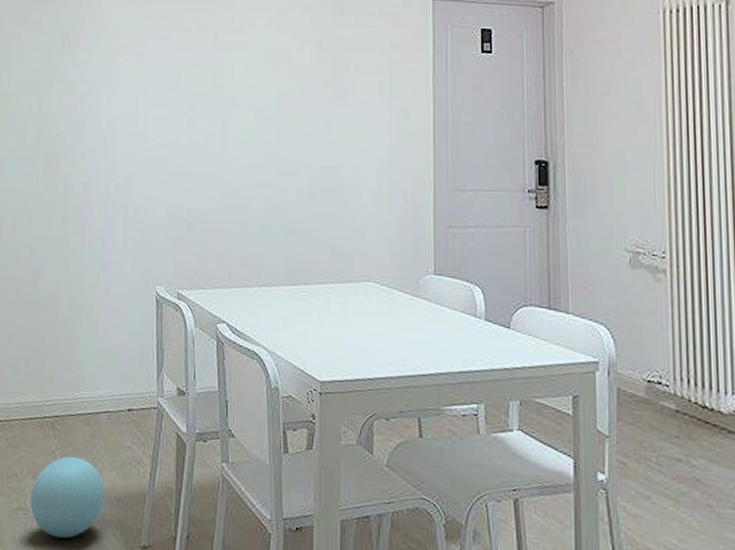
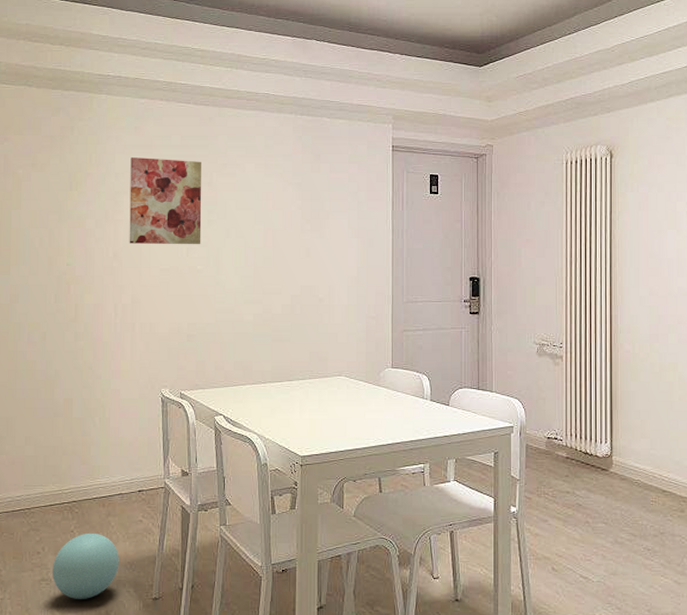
wall art: none [124,12,206,115] -> present [129,158,202,245]

